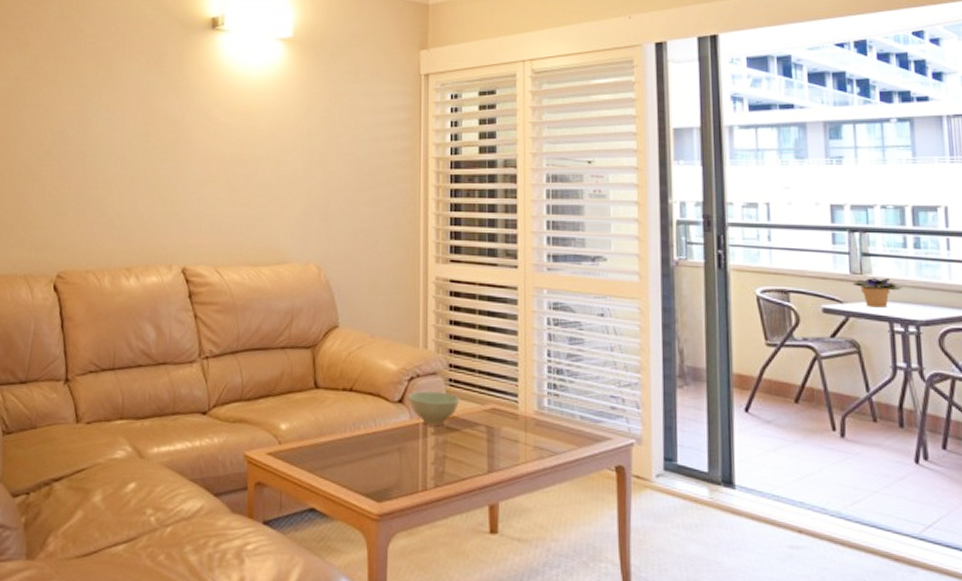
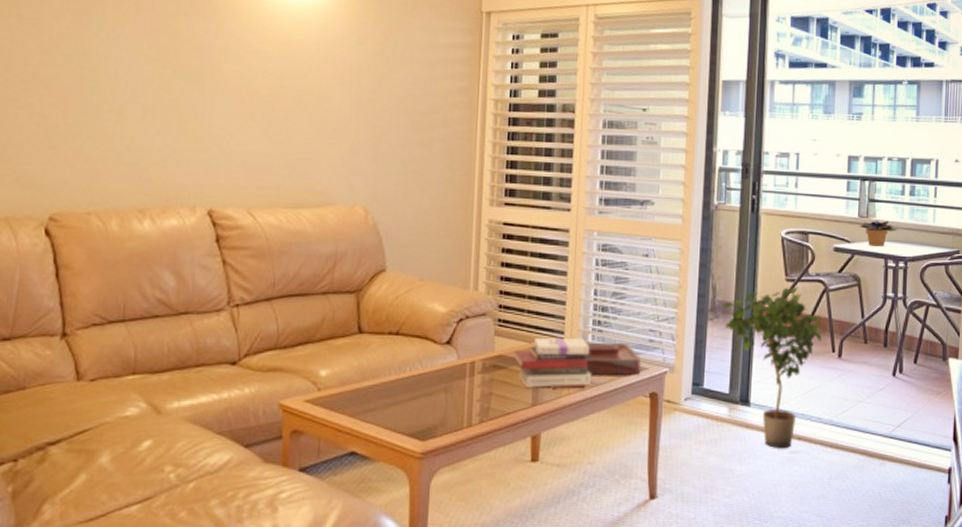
bowl: present [408,390,461,427] -> none [456,330,509,366]
books: none [466,400,549,456] -> present [513,337,591,389]
decorative tray: none [541,406,603,447] -> present [585,342,641,376]
potted plant: none [694,352,817,542] -> present [723,287,822,448]

